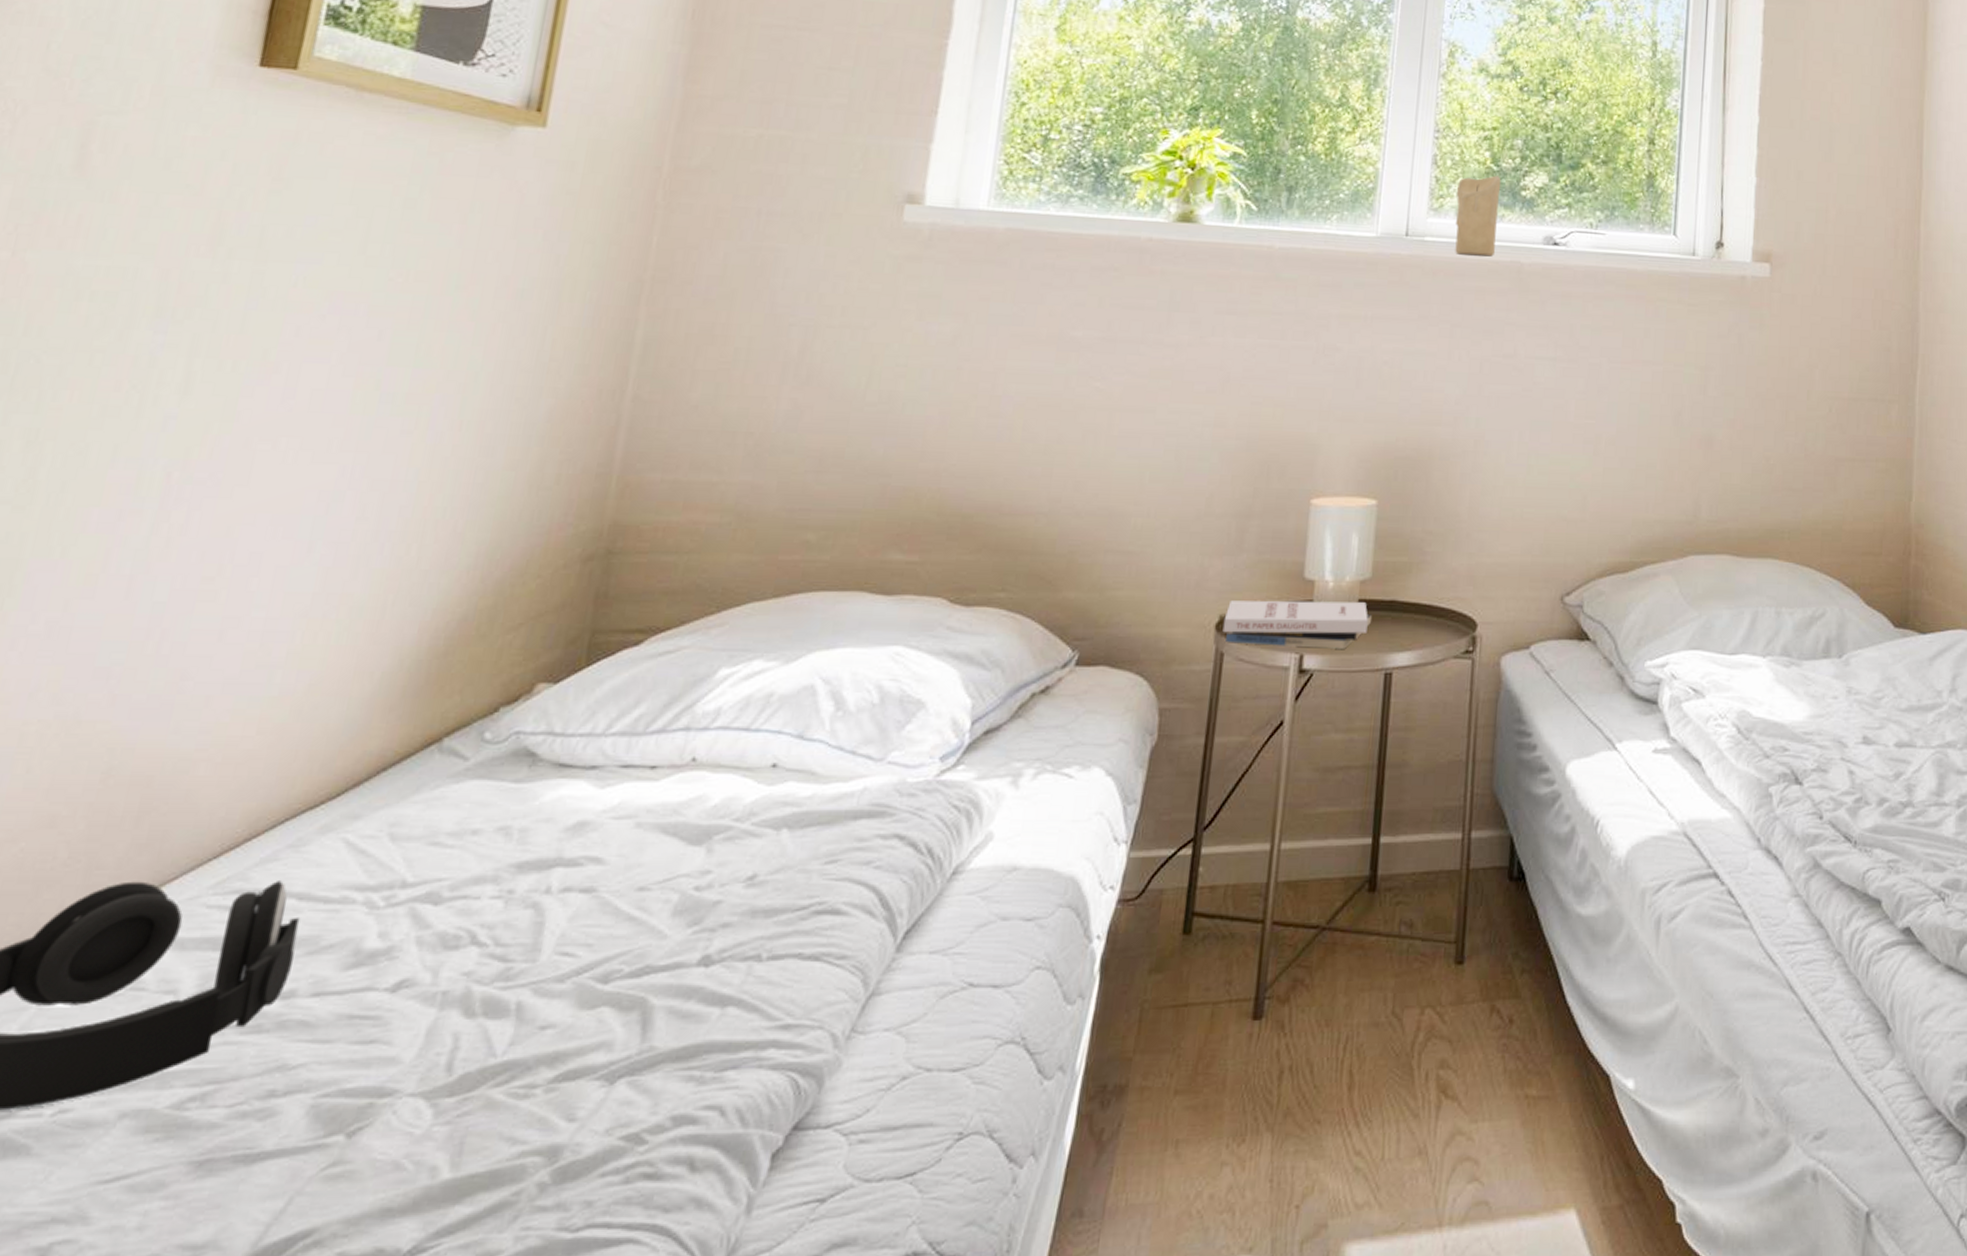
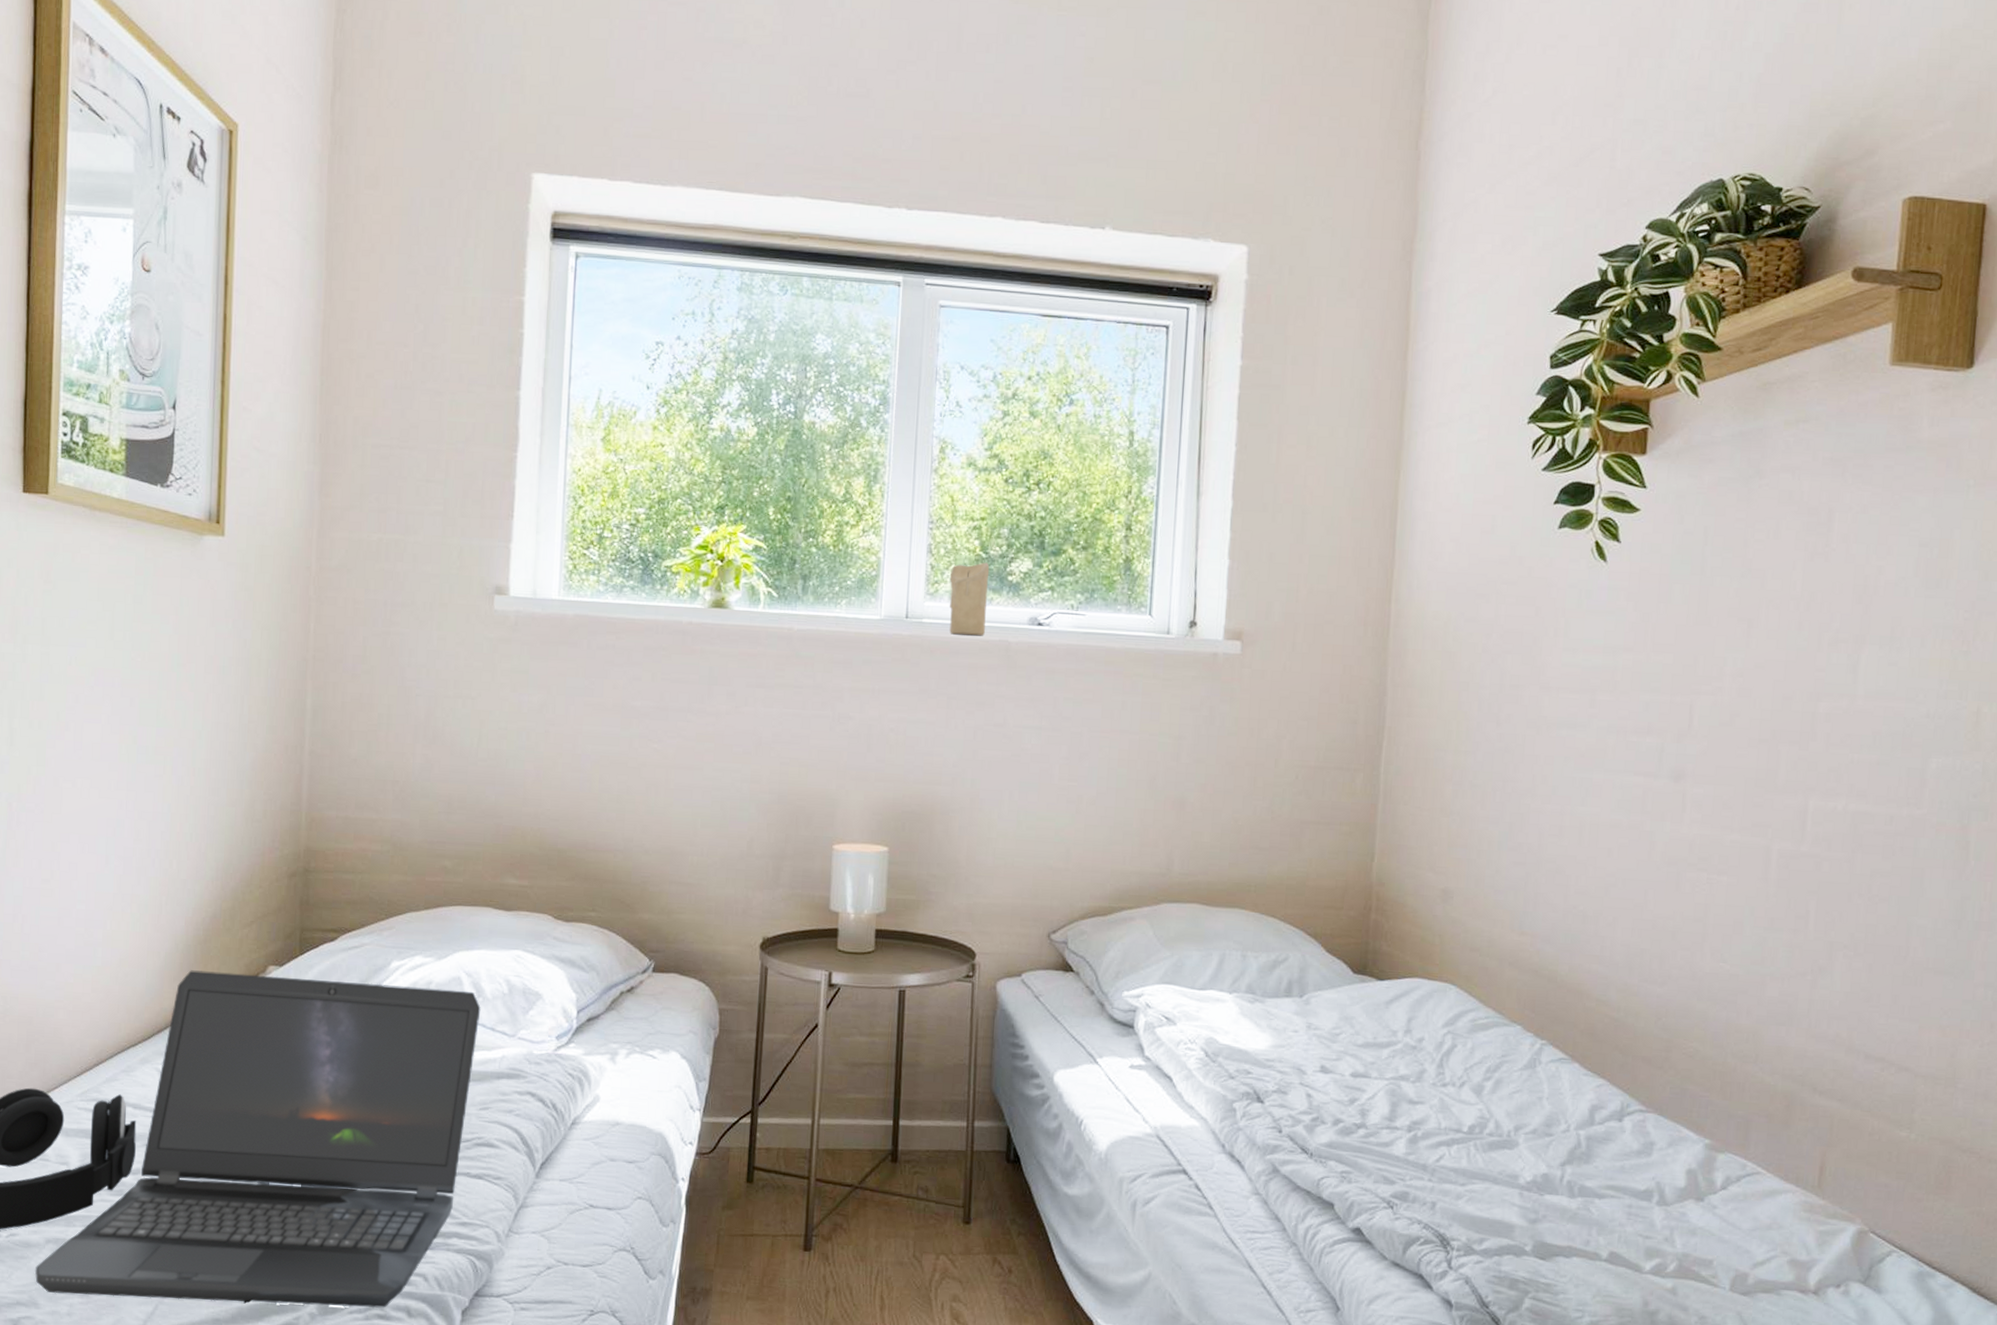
laptop computer: none [90,695,840,1197] -> present [34,970,481,1309]
books: present [1222,600,1373,649] -> none [766,926,888,969]

